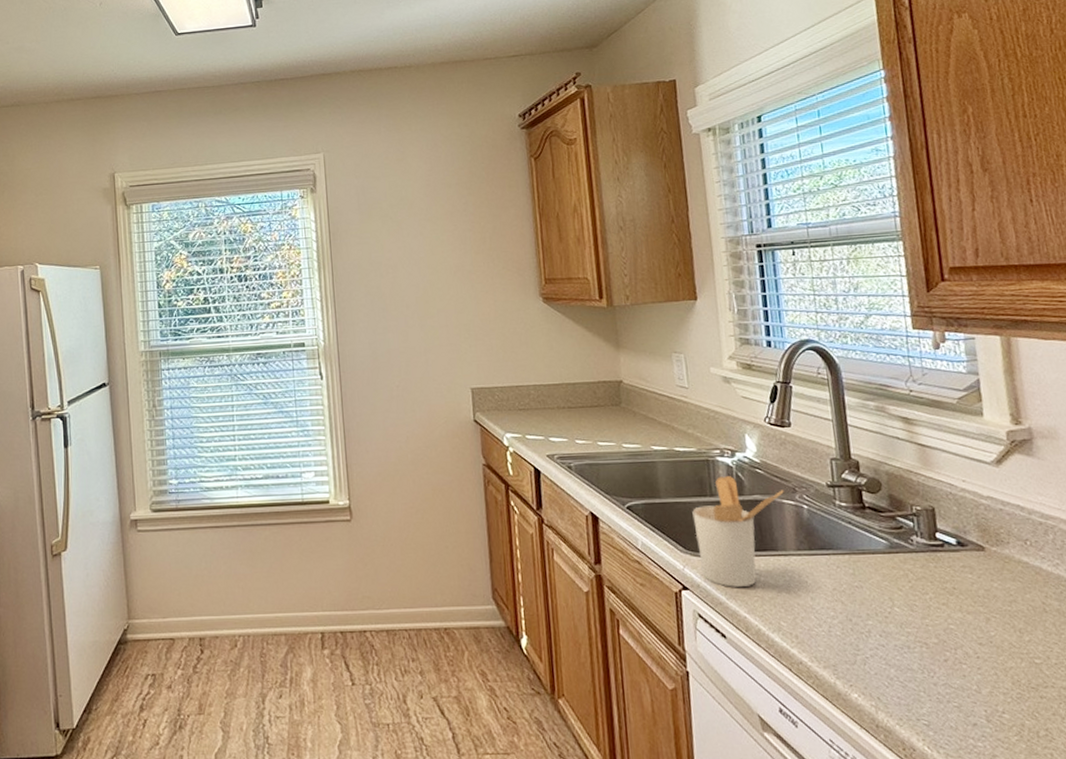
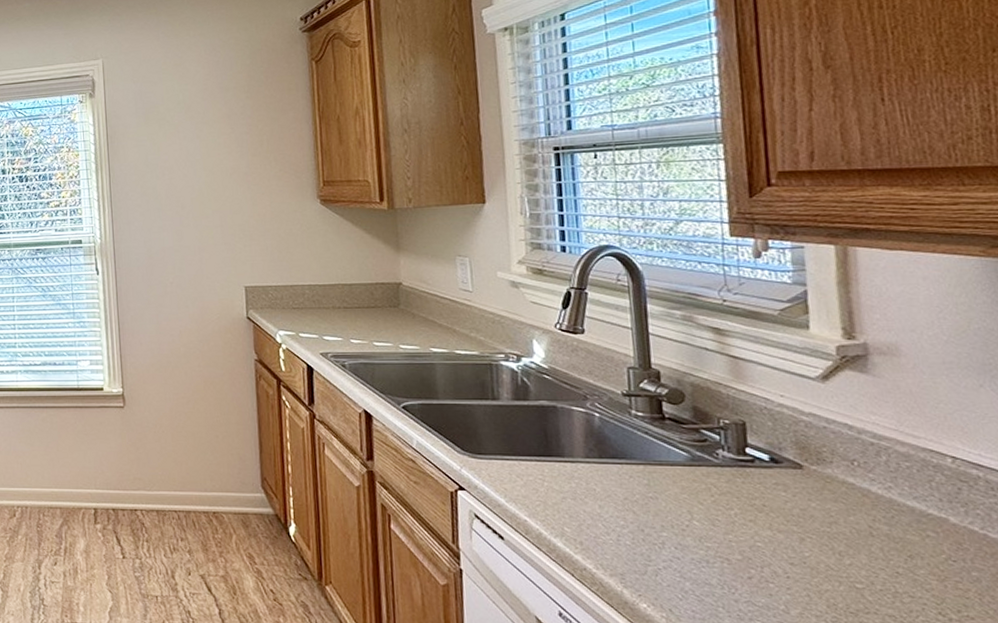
utensil holder: present [692,476,784,587] -> none [472,381,574,491]

